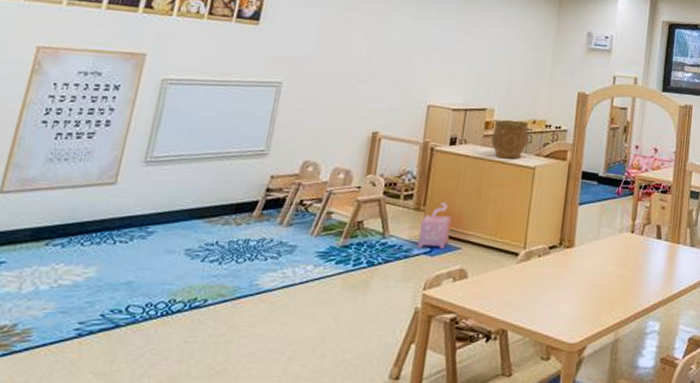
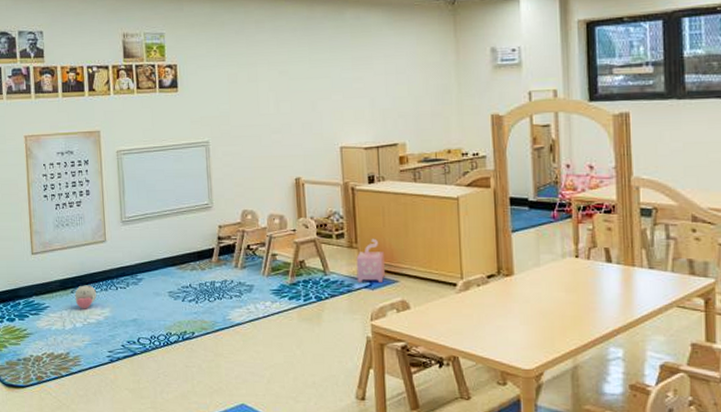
plush toy: none [47,236,84,267] -> present [74,285,97,309]
basket: present [491,120,529,159] -> none [408,152,446,192]

